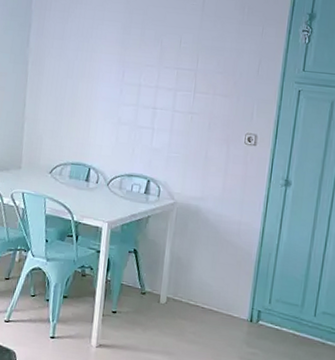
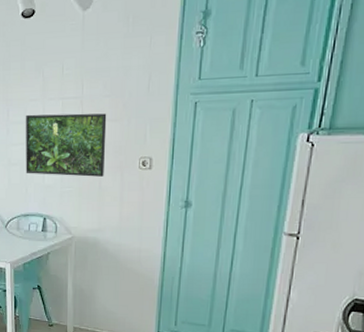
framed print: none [134,78,218,147] -> present [26,113,107,177]

